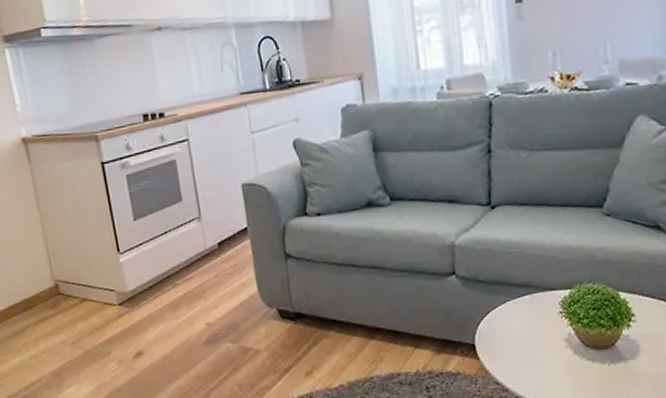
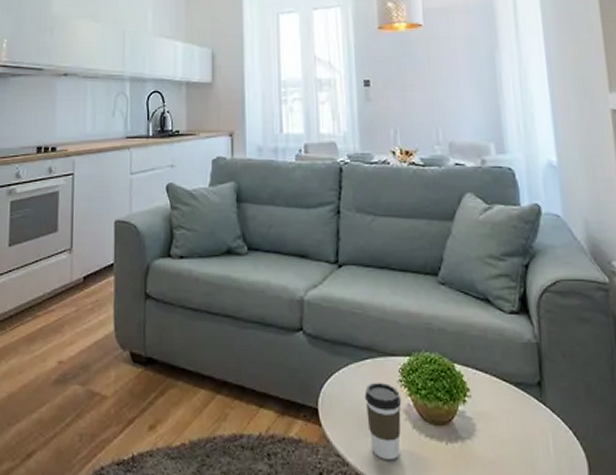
coffee cup: none [523,315,562,384] -> present [364,382,402,461]

